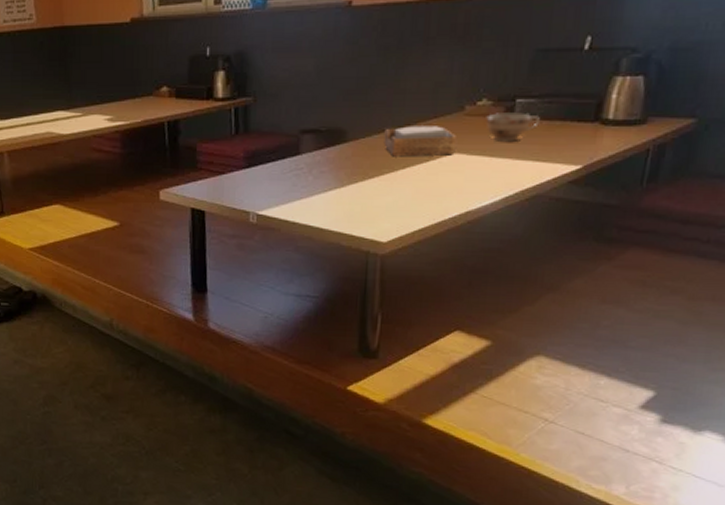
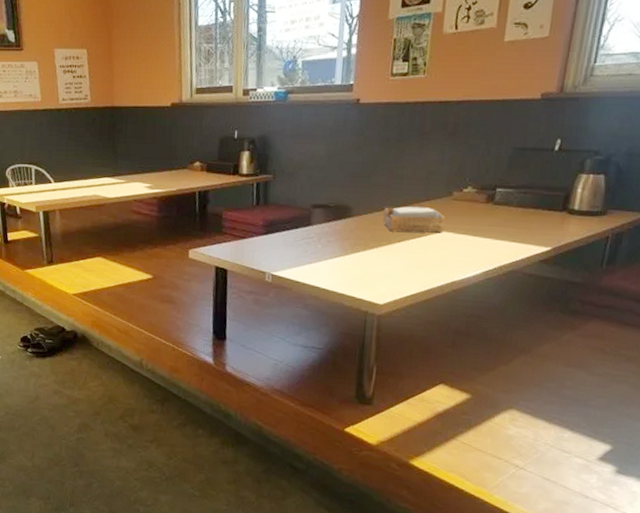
teacup: present [485,112,540,141] -> none [470,199,516,224]

